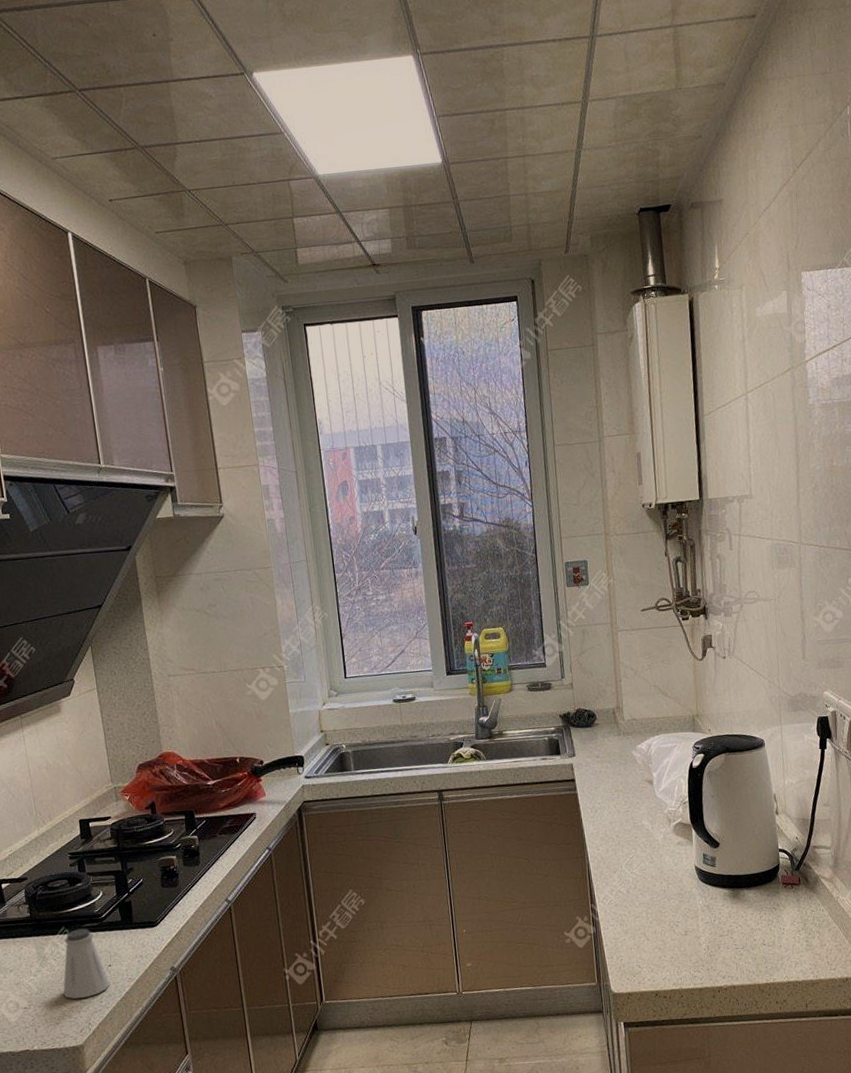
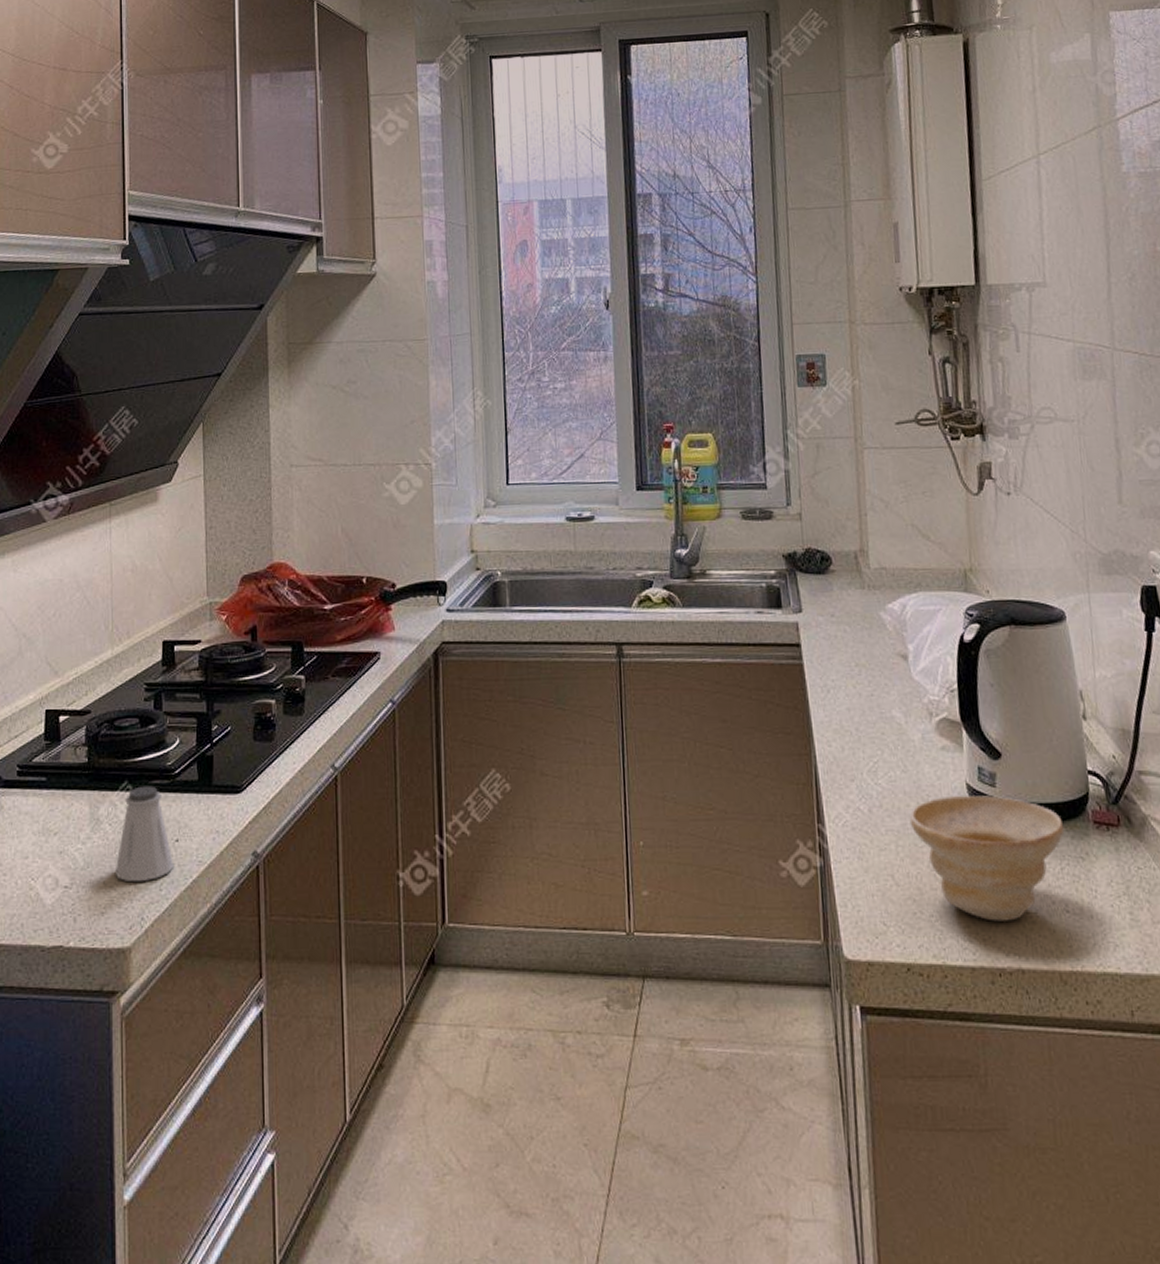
bowl: none [655,872,763,957] -> present [909,795,1065,921]

